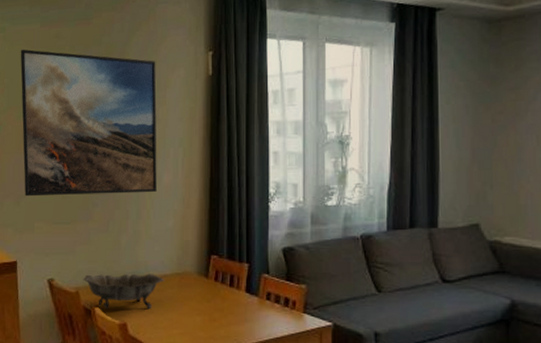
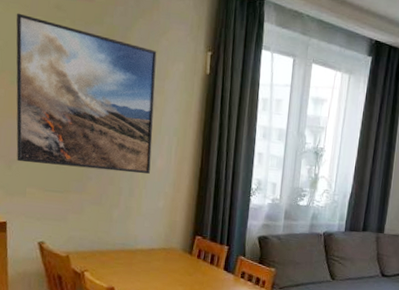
decorative bowl: present [83,273,165,310] -> none [74,242,153,278]

